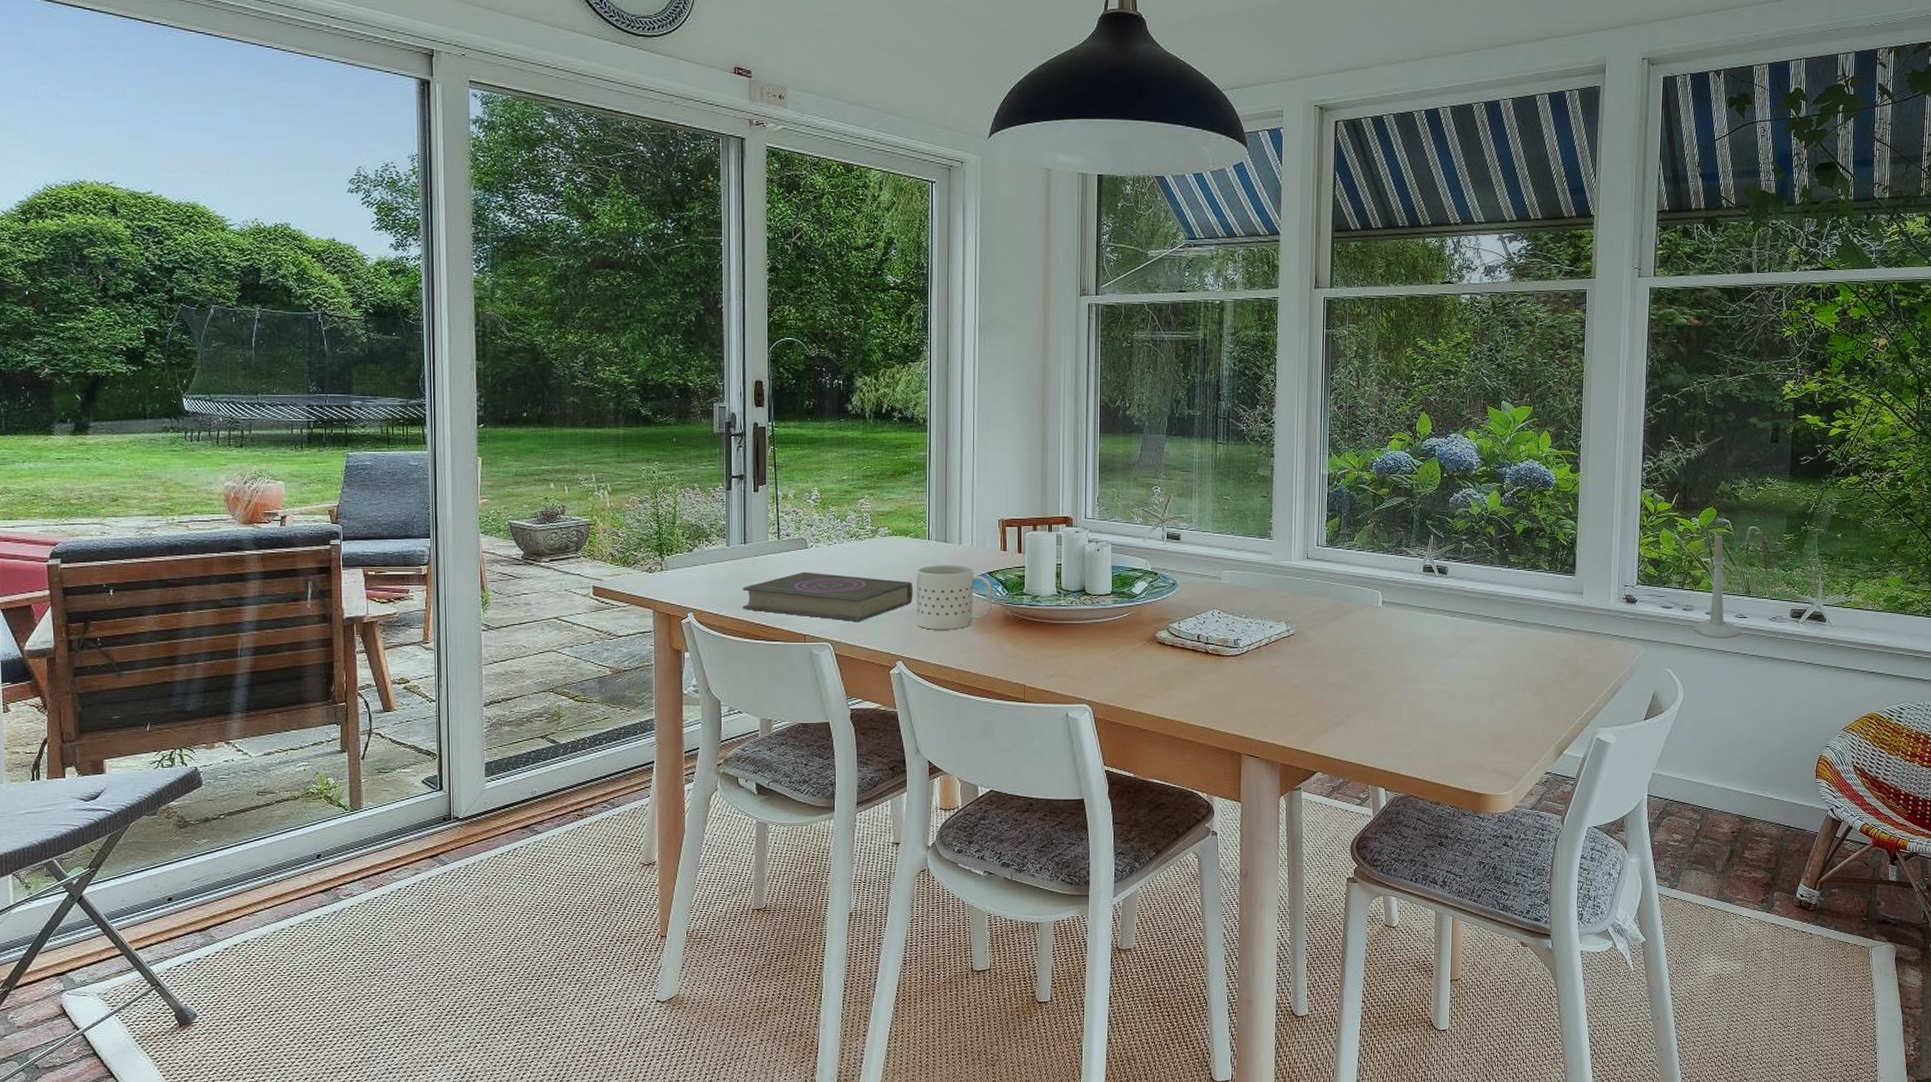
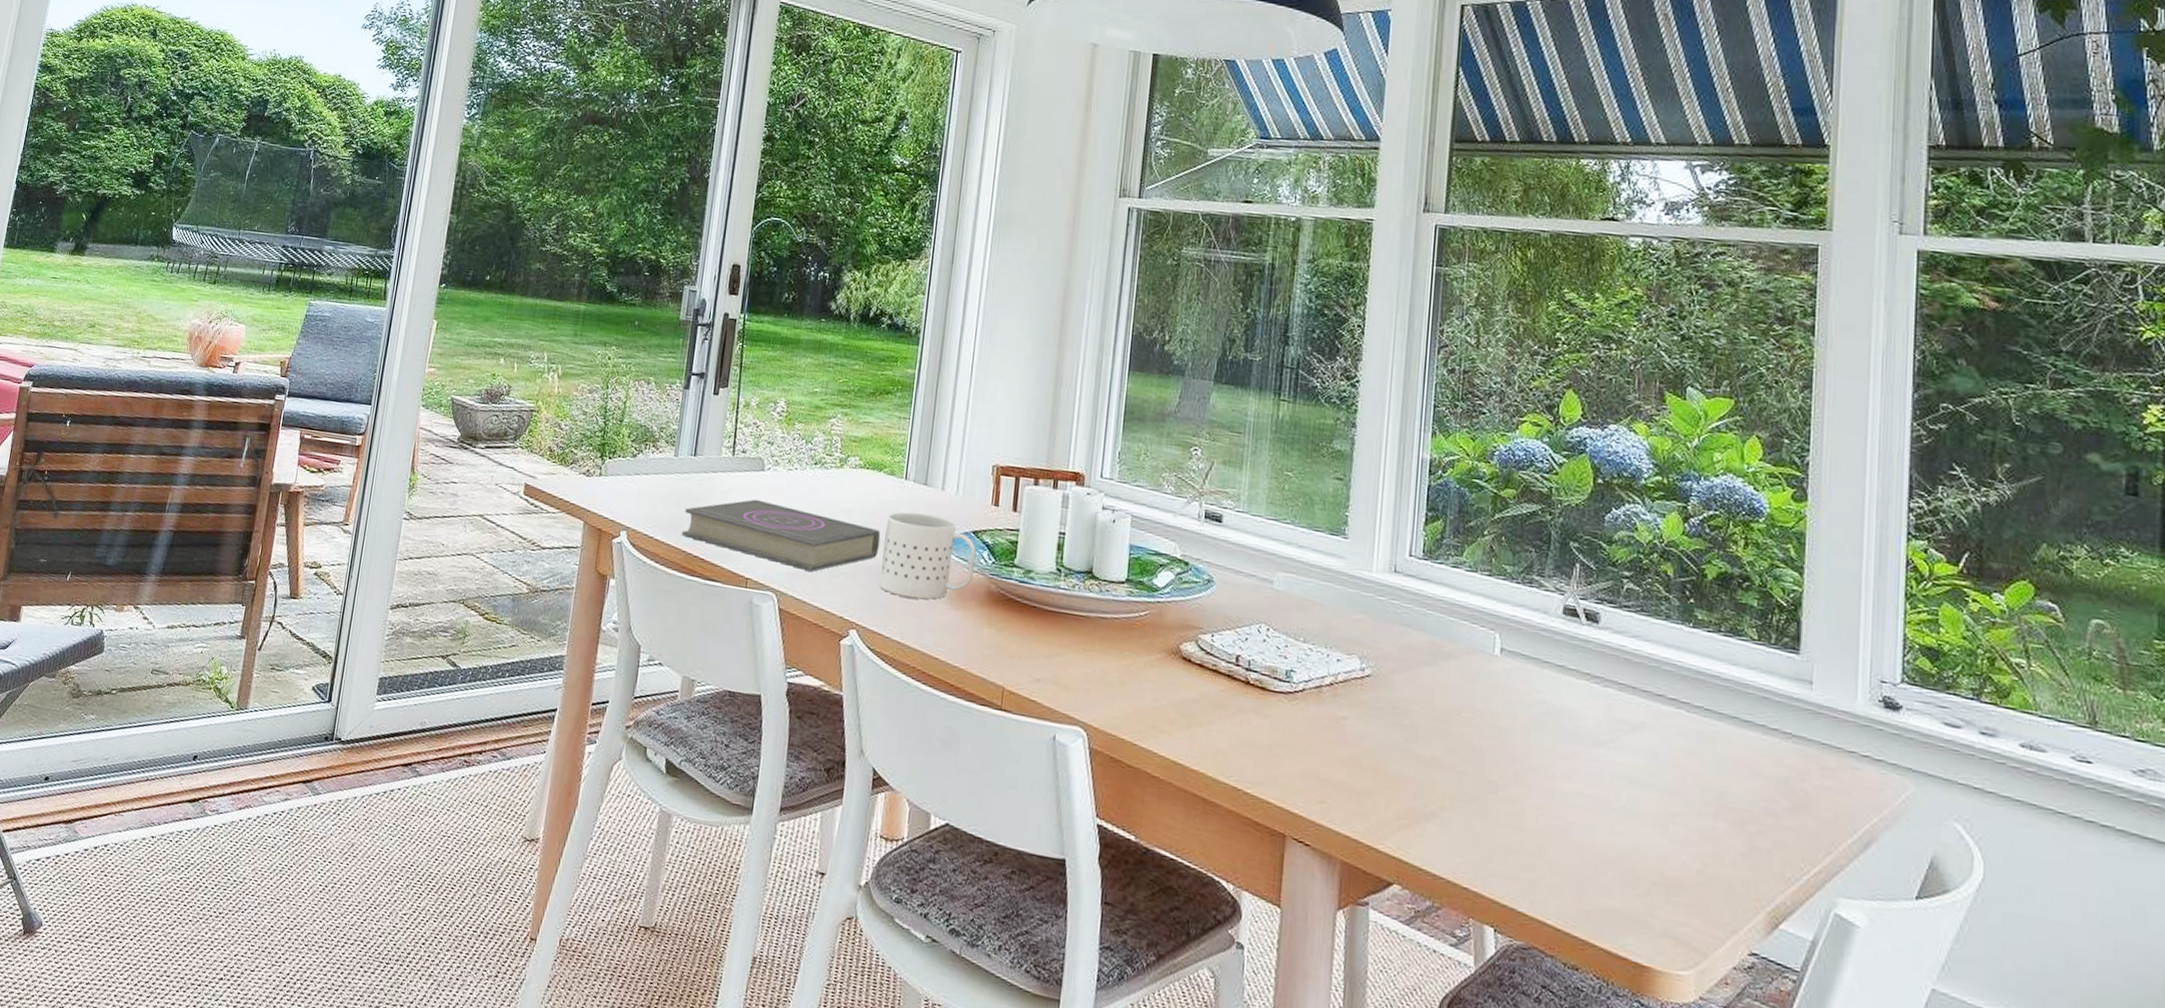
candlestick: present [1693,535,1741,639] -> none [1998,625,2083,793]

